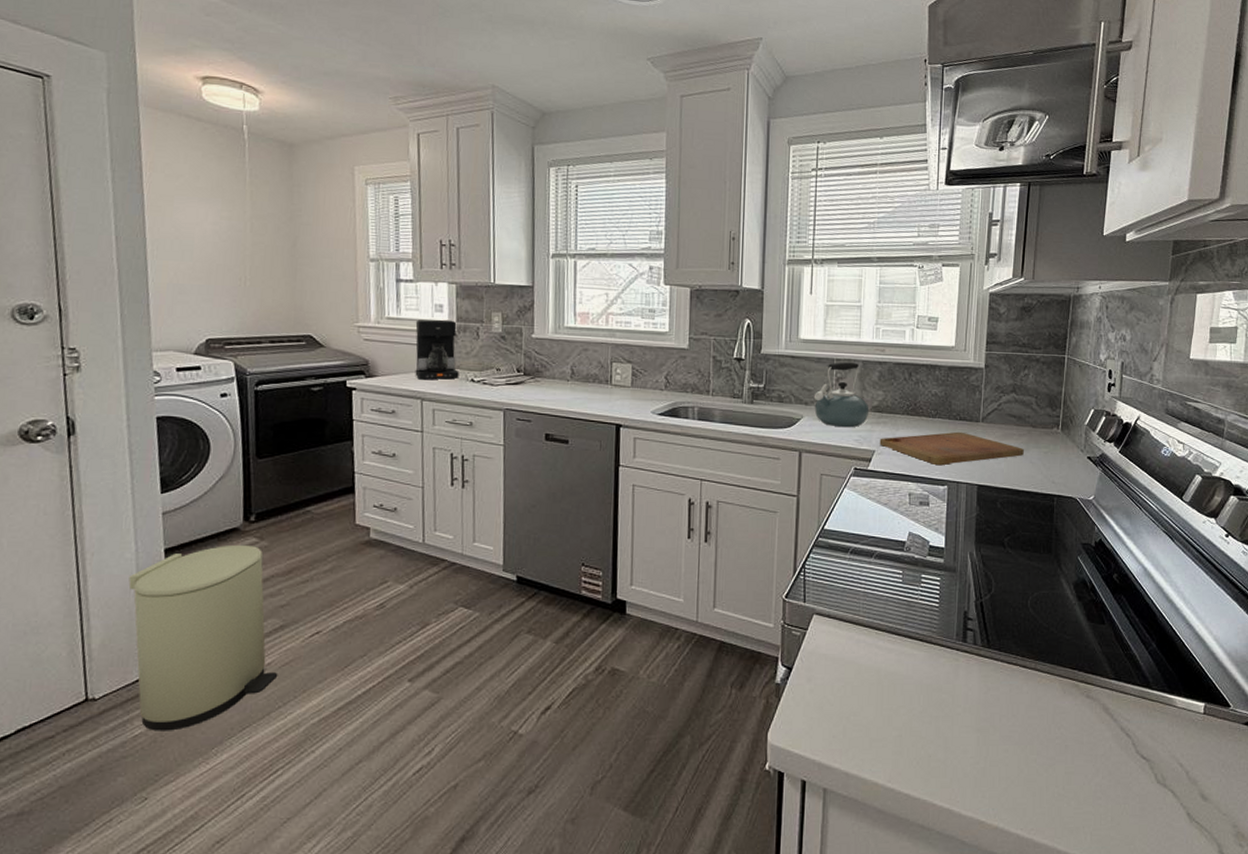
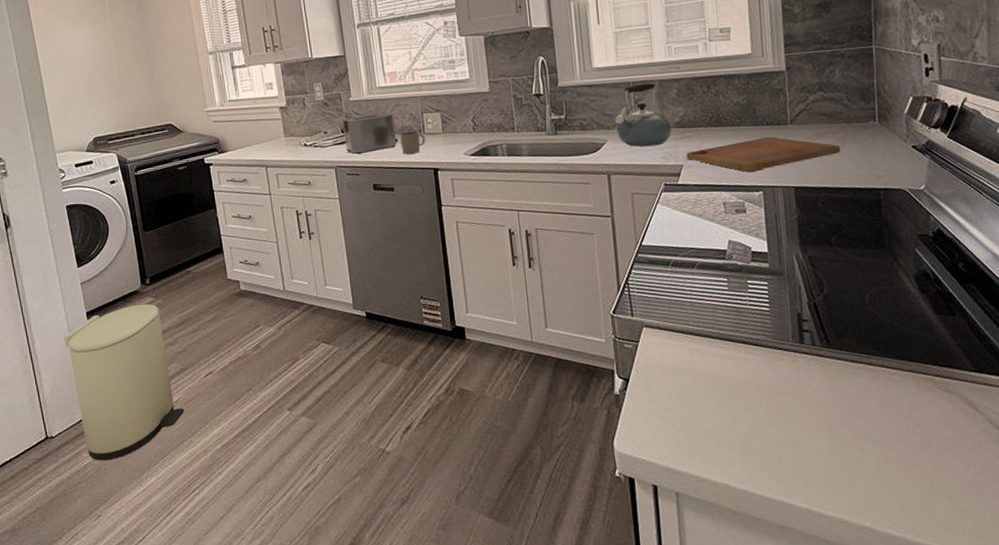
coffee maker: present [415,319,459,380] -> none [252,95,294,150]
toaster: none [519,356,581,399] -> present [343,113,398,155]
mug: none [583,380,611,405] -> present [400,131,425,154]

